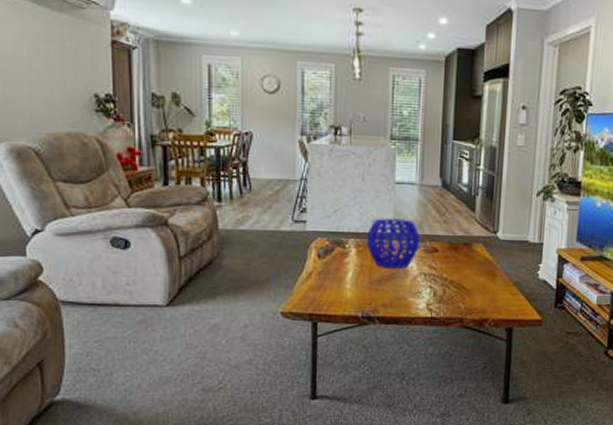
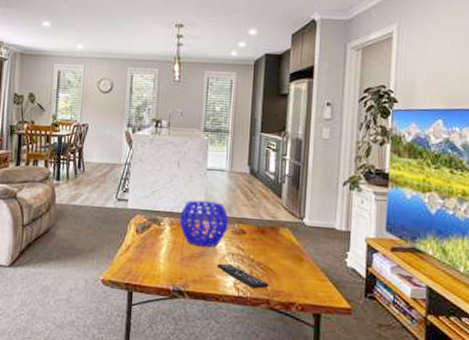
remote control: none [408,285,463,308] -> present [217,263,269,289]

